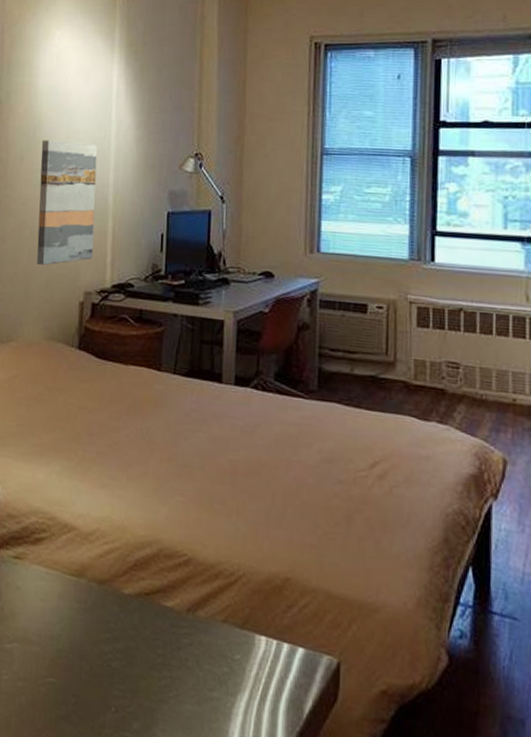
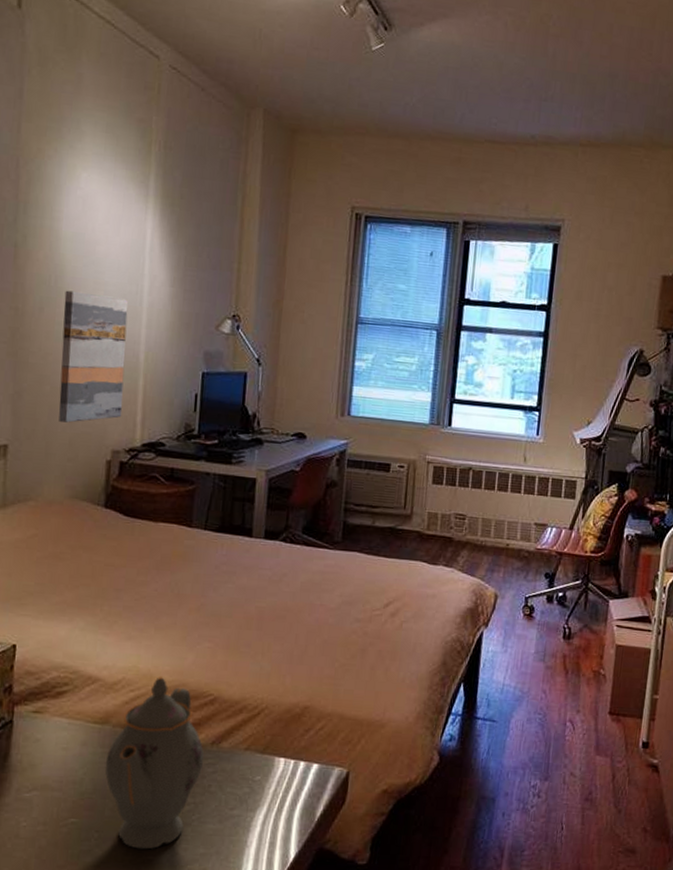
teapot: none [81,530,180,725] -> present [105,677,204,850]

